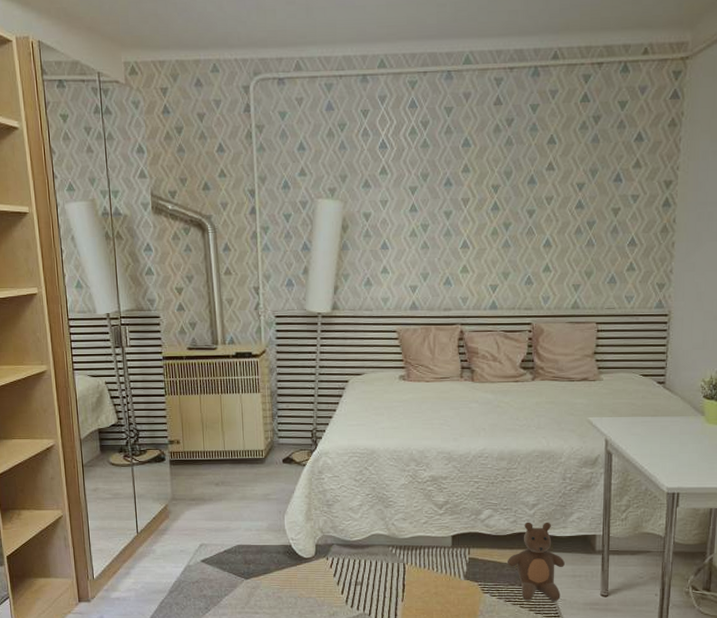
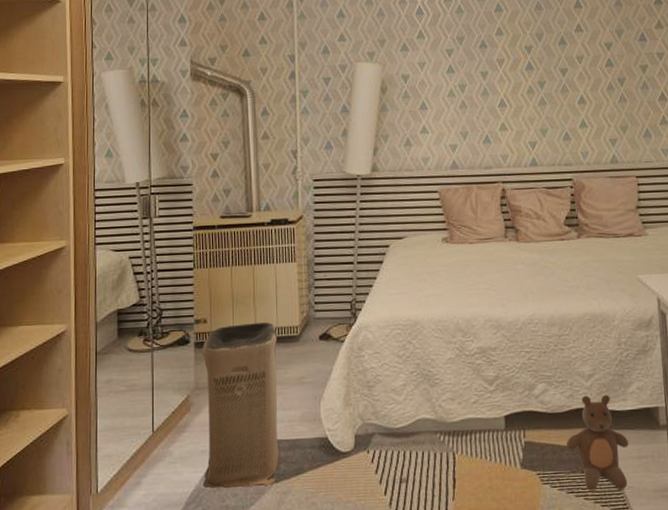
laundry basket: none [176,446,250,581] -> present [202,322,280,488]

